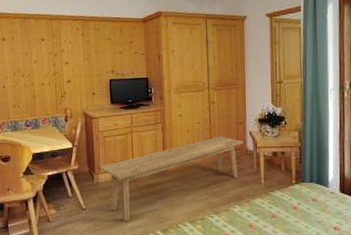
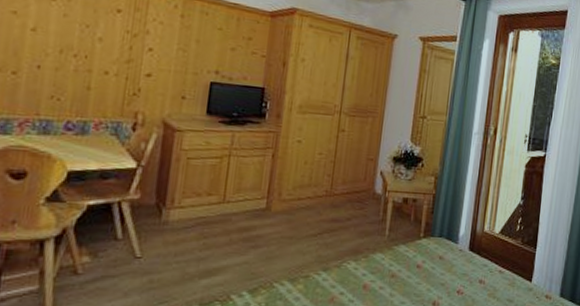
bench: present [99,136,244,221] -> none [173,172,372,276]

